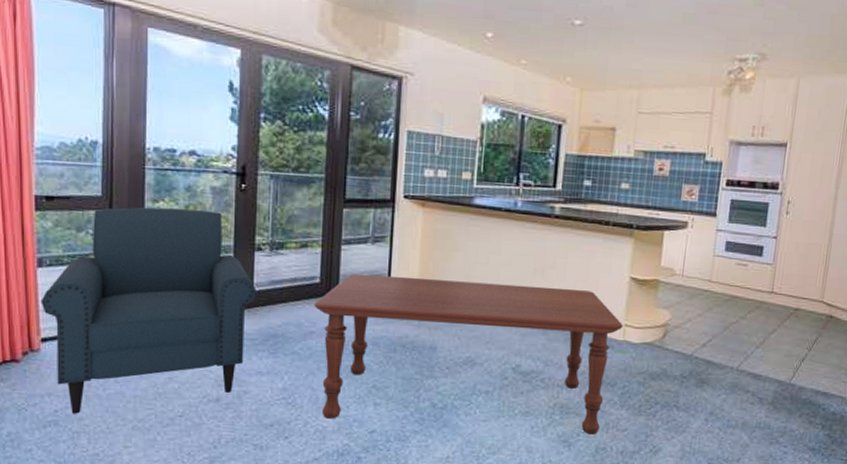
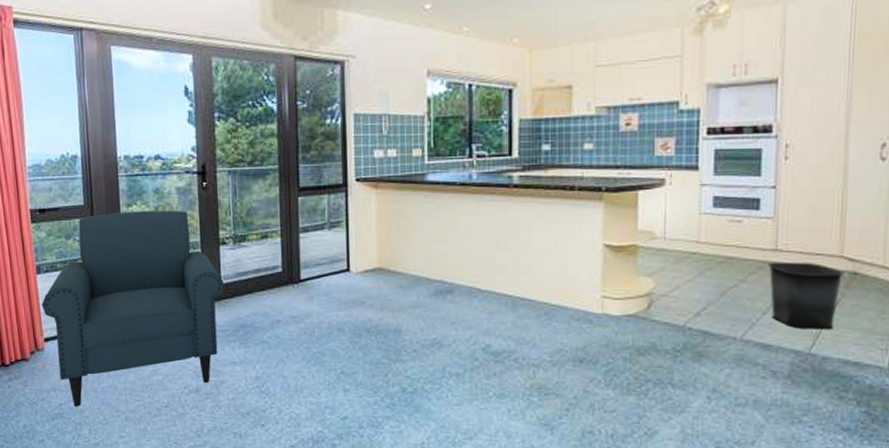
dining table: present [314,273,624,435] -> none [278,260,601,417]
waste bin: none [763,302,823,364] -> present [768,261,844,330]

